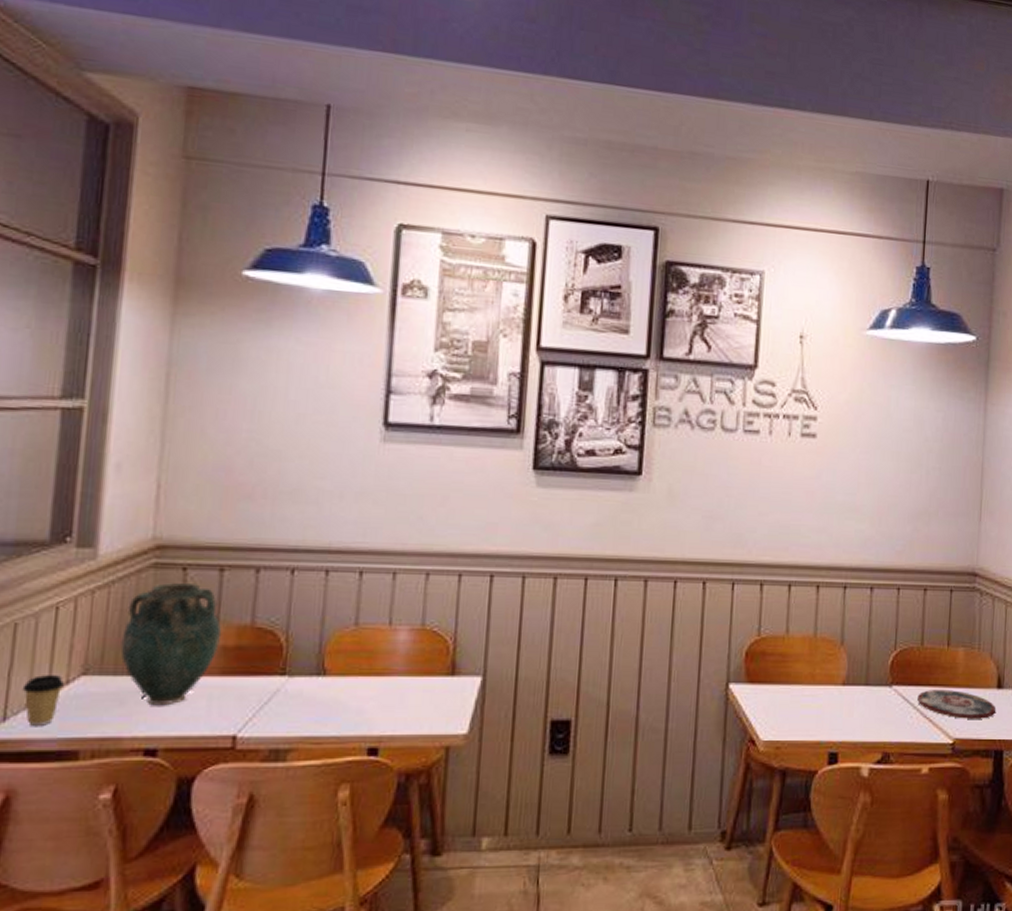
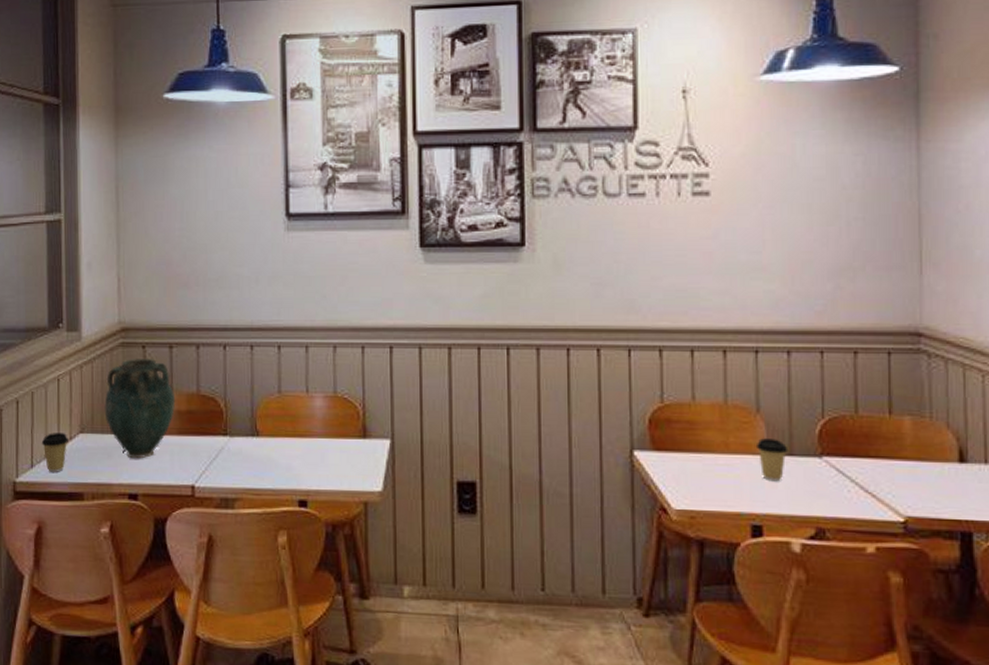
coffee cup: none [837,669,865,710] -> present [755,438,789,482]
plate: present [917,690,997,719] -> none [855,462,960,496]

